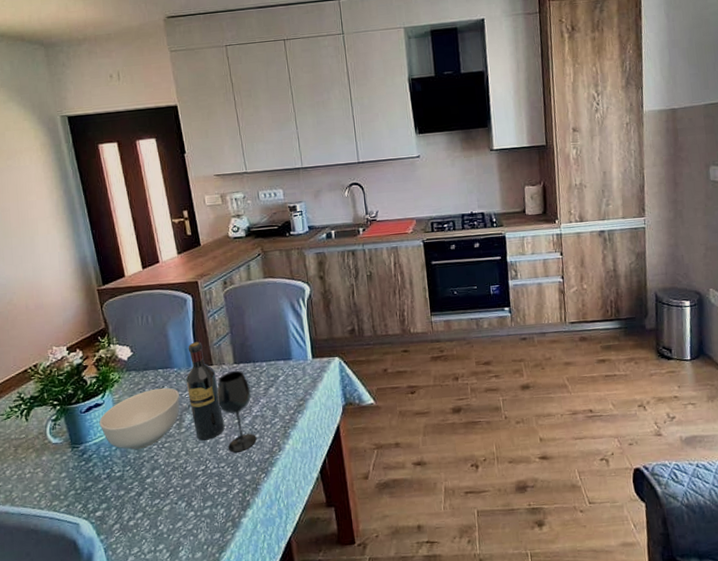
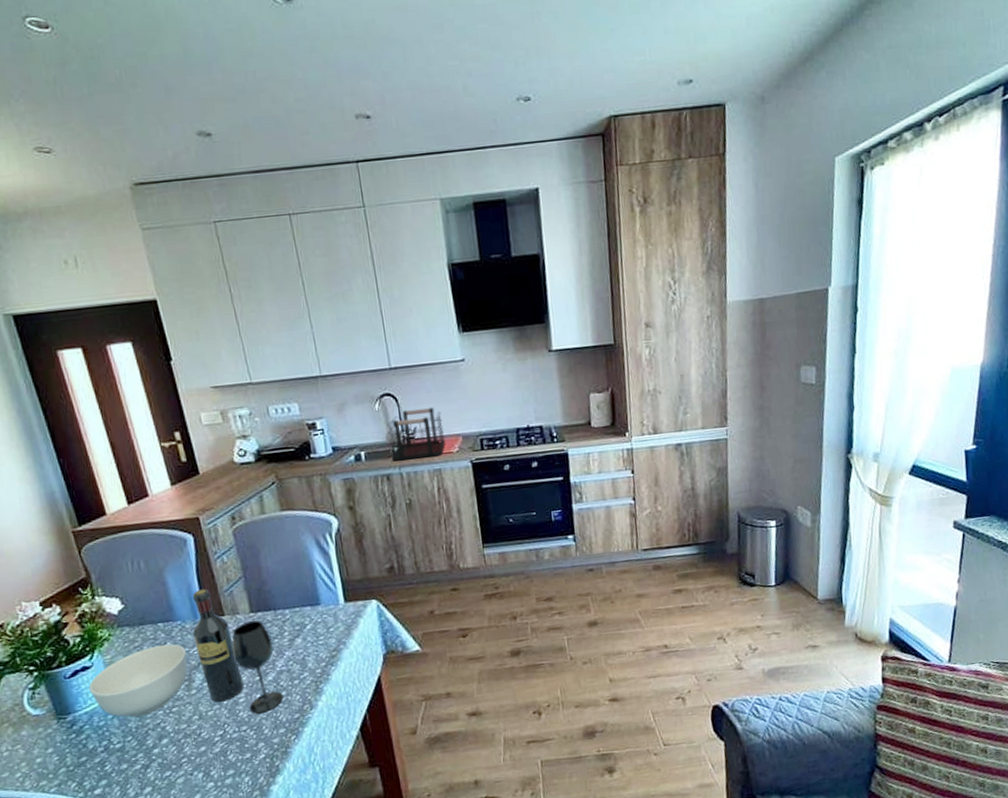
dish rack: none [354,195,402,240] -> present [386,408,445,462]

